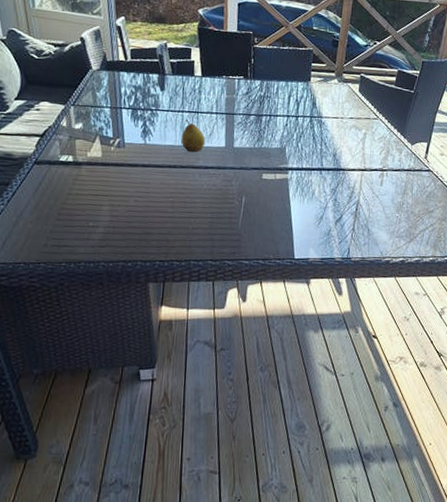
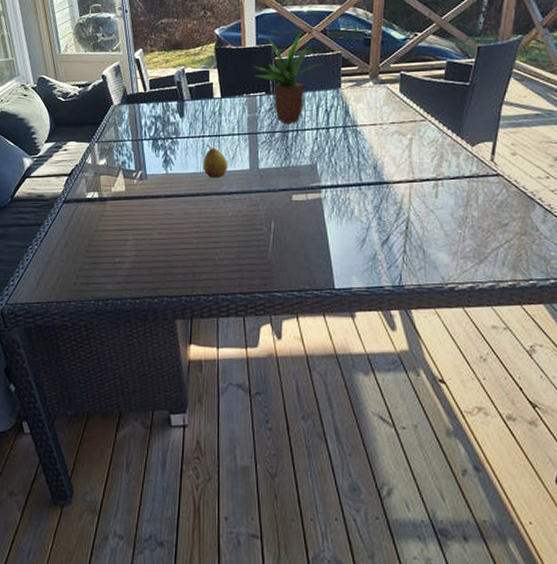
potted plant: none [232,23,298,109] -> present [252,33,324,125]

